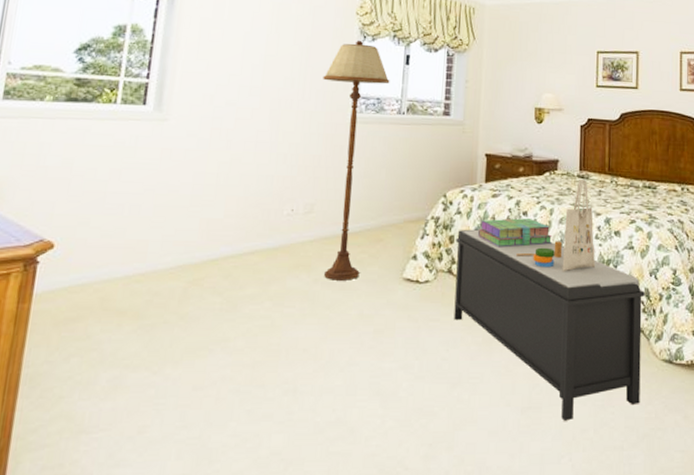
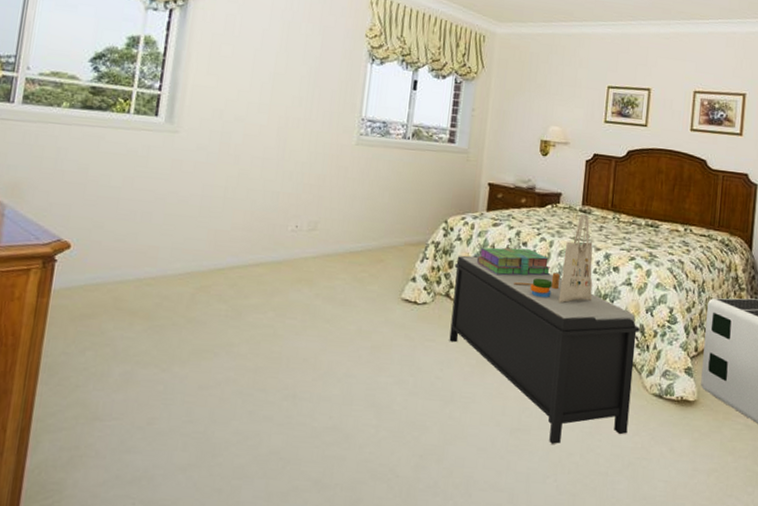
floor lamp: present [323,40,390,281] -> none [325,62,397,297]

